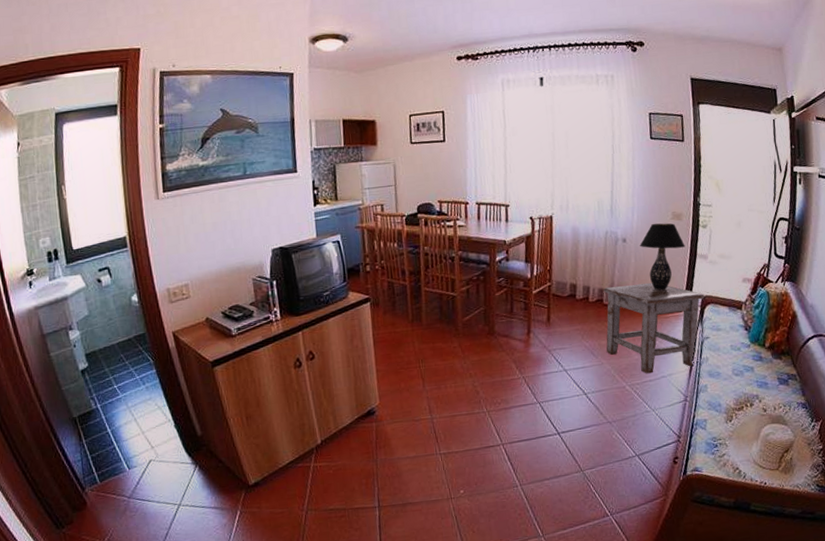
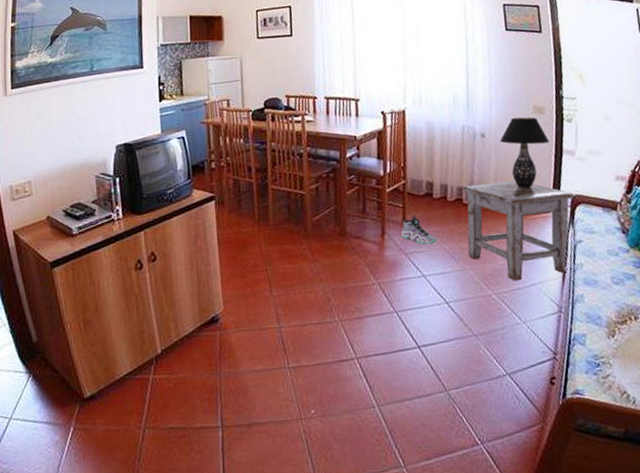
sneaker: none [546,314,579,342] -> present [401,214,438,245]

